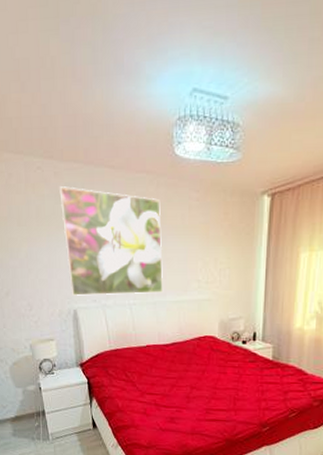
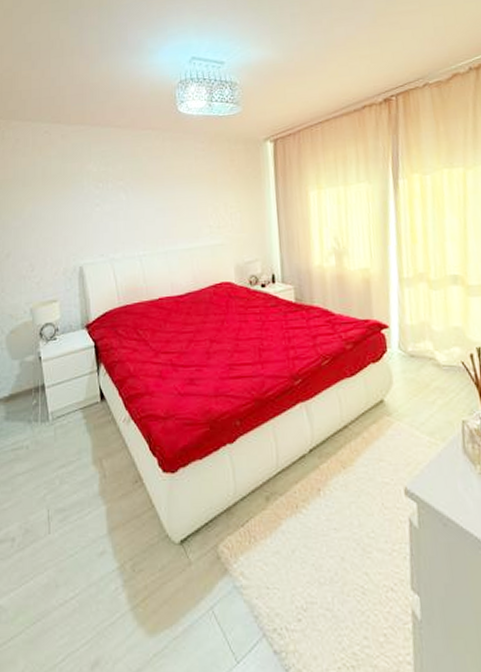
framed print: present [59,186,163,296] -> none [66,147,174,252]

